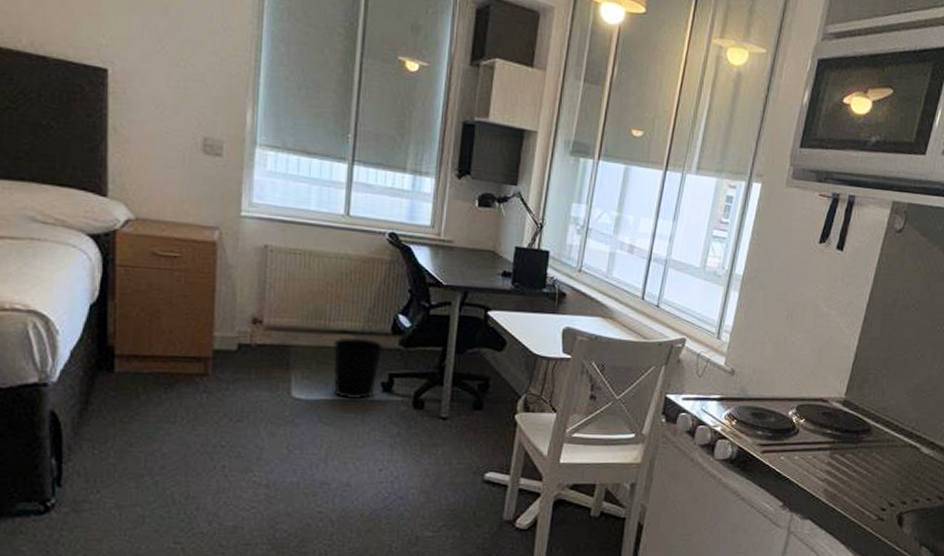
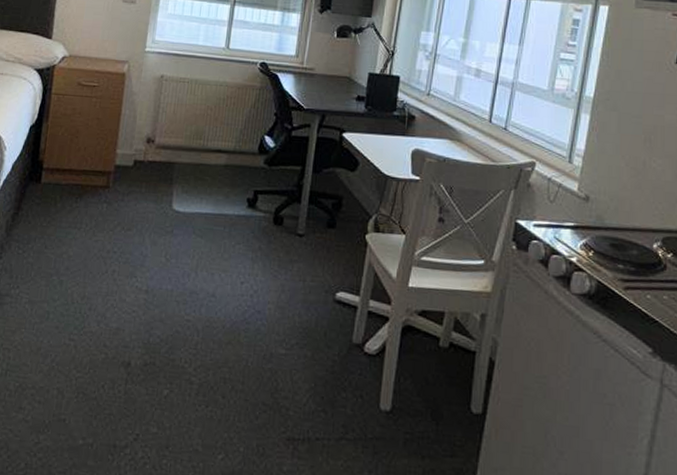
wastebasket: present [333,337,384,399] -> none [207,156,251,213]

